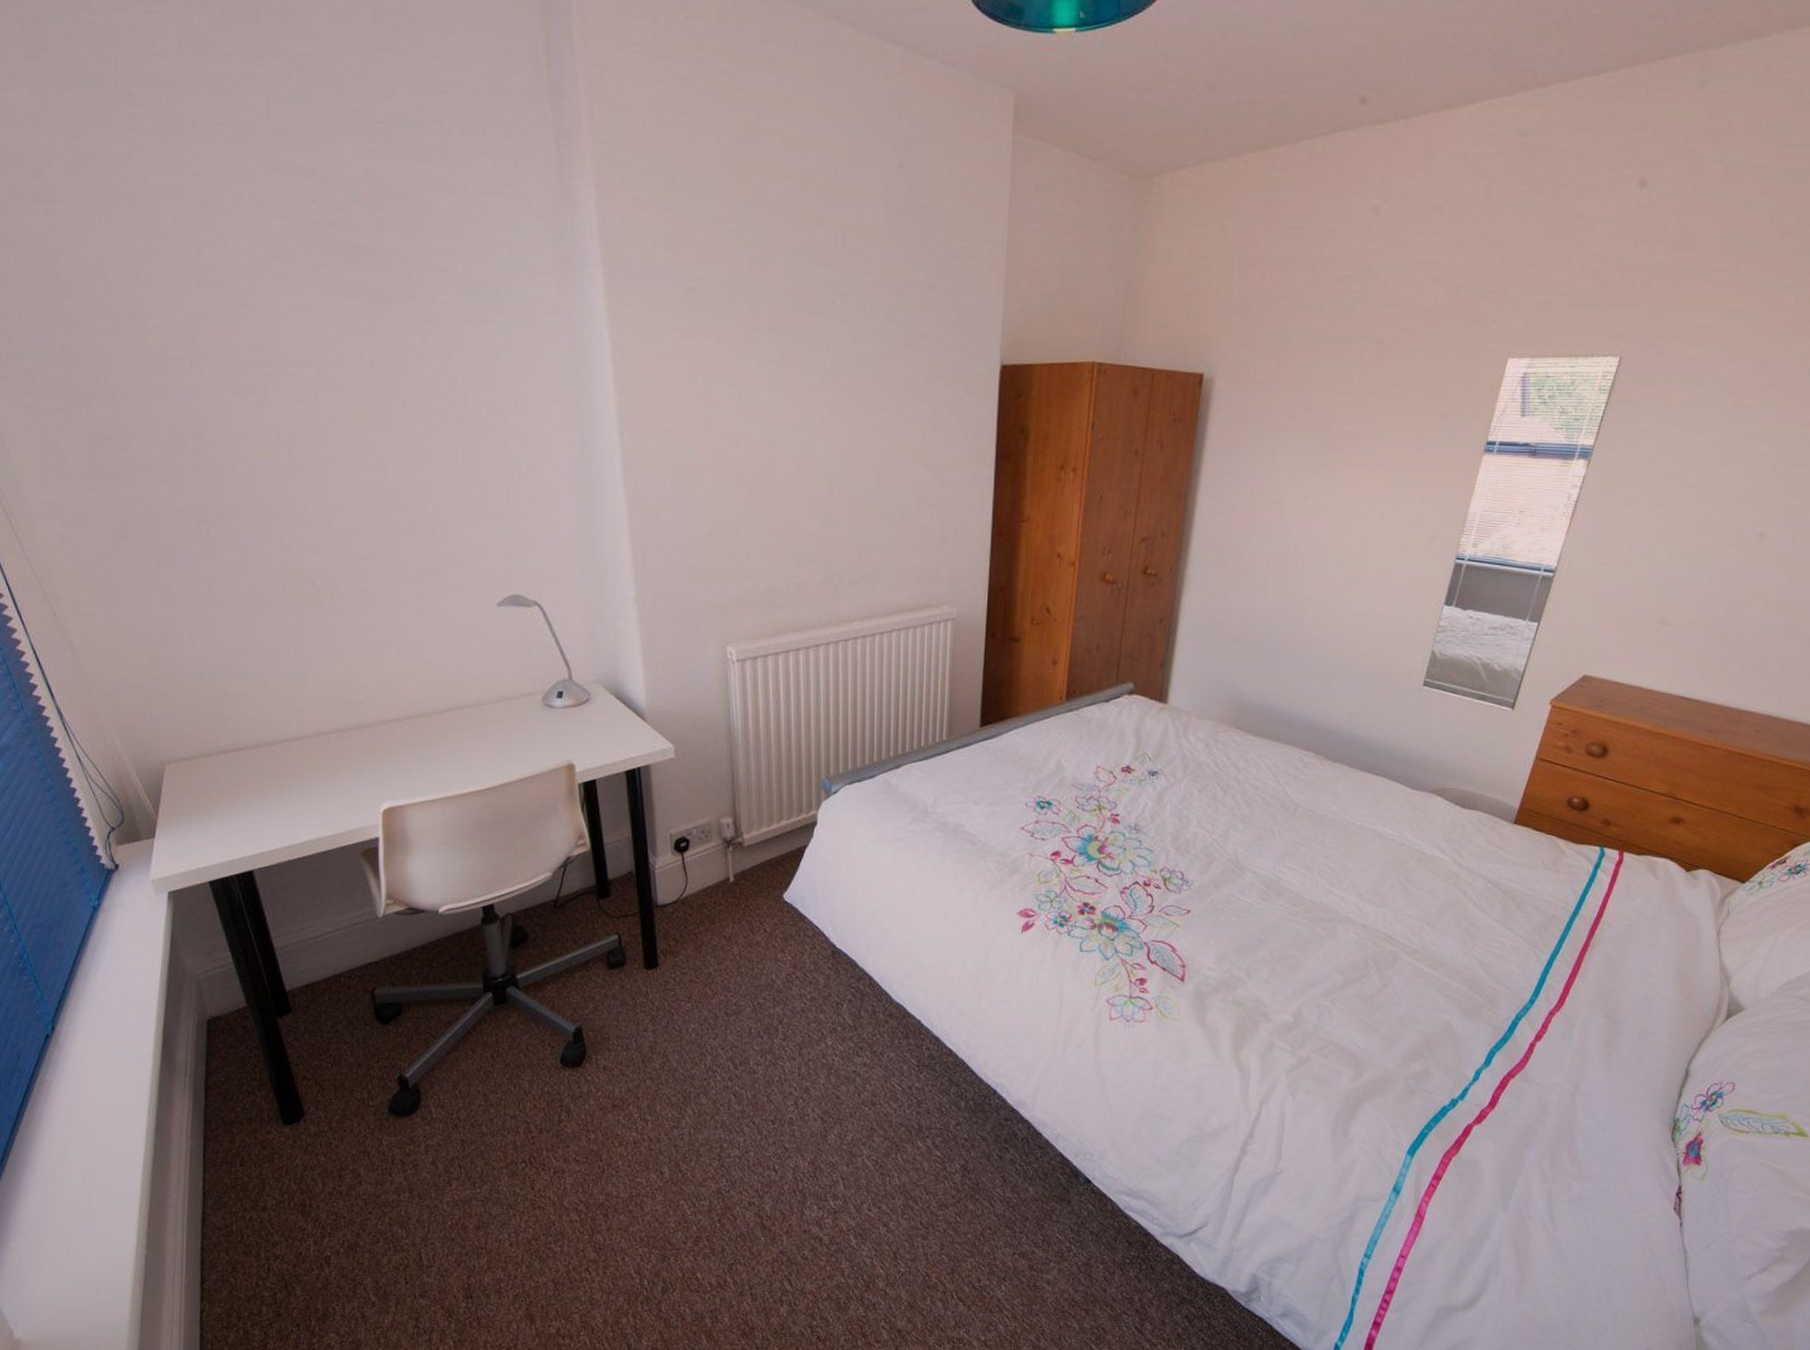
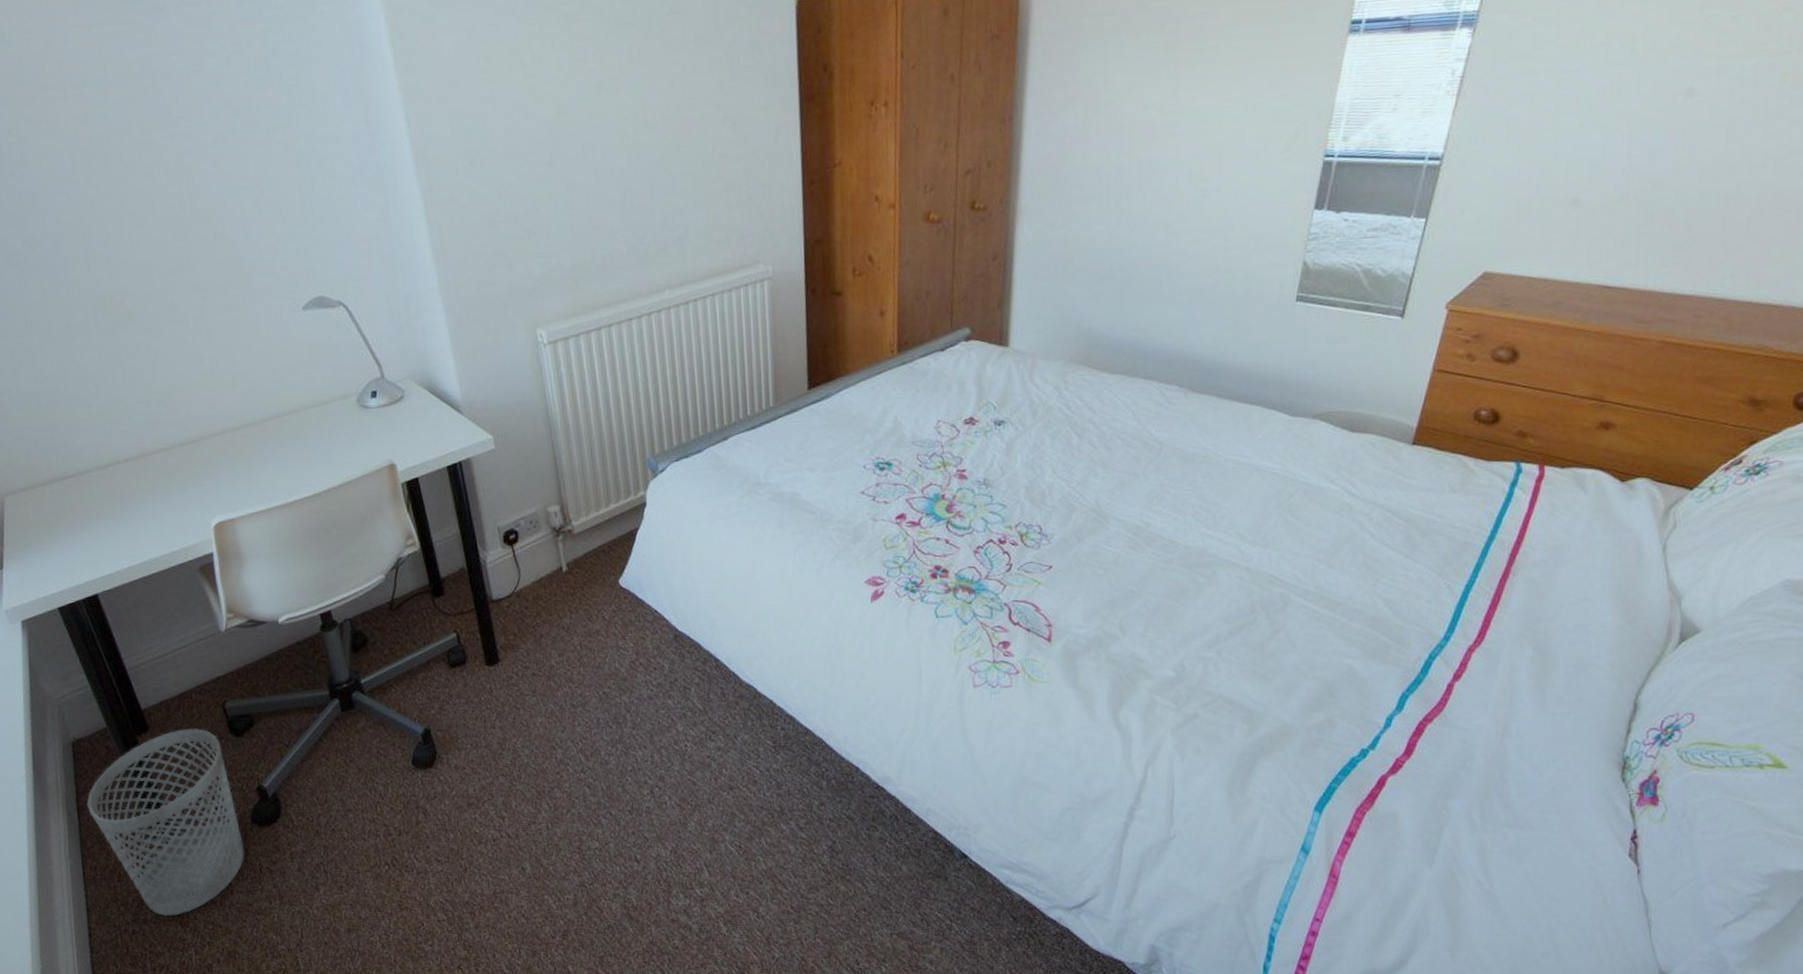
wastebasket: none [216,1013,378,1205] -> present [87,729,245,917]

